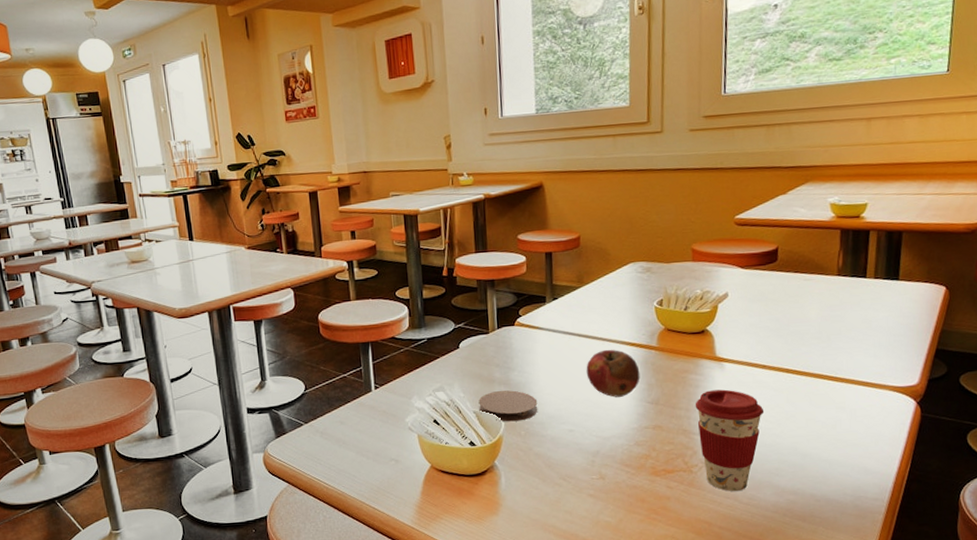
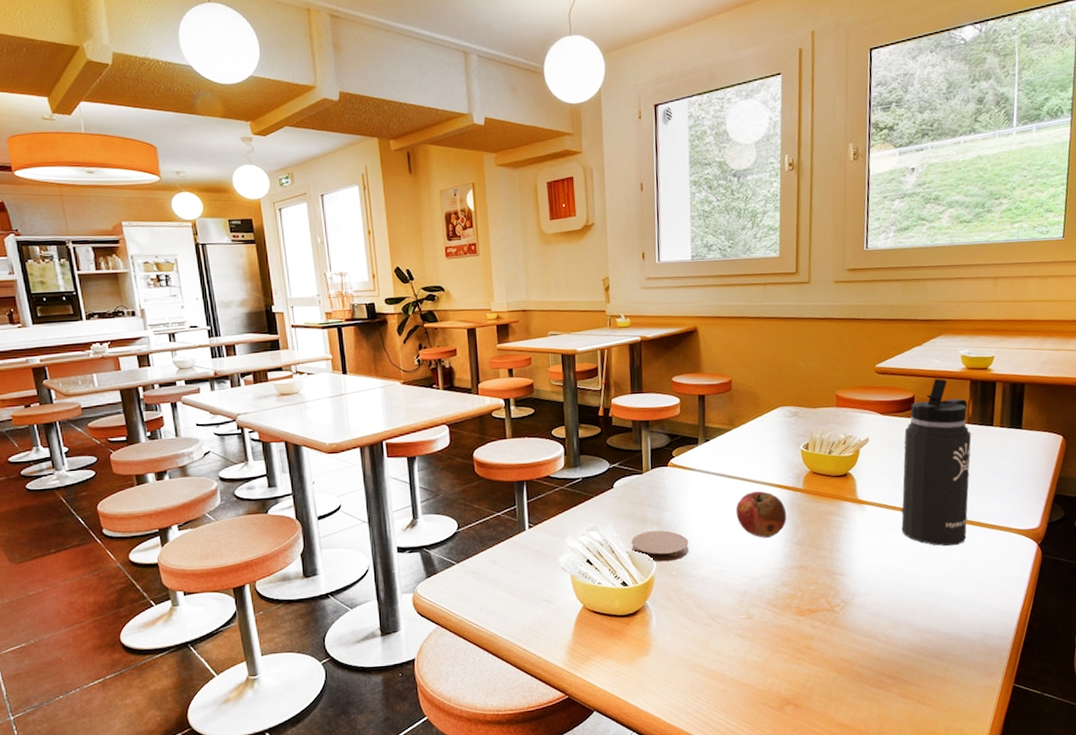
coffee cup: present [695,389,765,492] -> none [837,531,902,631]
thermos bottle: none [764,228,842,404] -> present [901,378,972,546]

